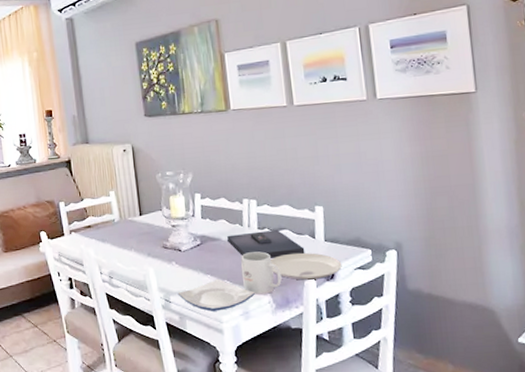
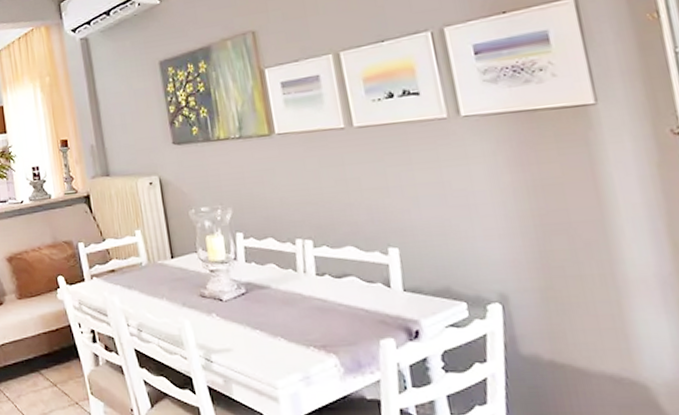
plate: present [177,278,255,312] -> none [220,334,317,375]
book: present [227,230,305,258] -> none [278,277,379,311]
mug: present [240,251,282,296] -> none [296,303,351,357]
plate: present [271,252,342,280] -> none [334,304,429,339]

